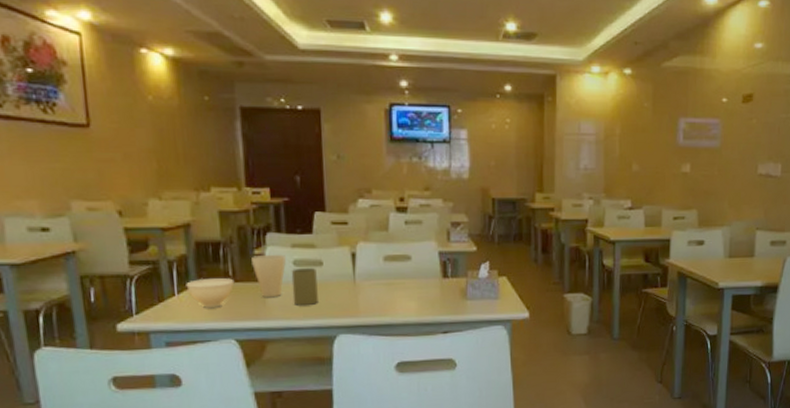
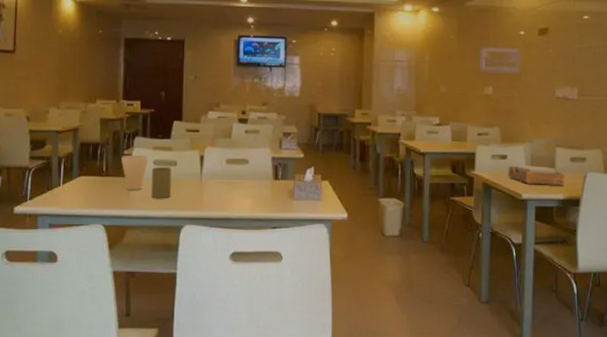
bowl: present [186,278,235,308] -> none [69,173,107,197]
napkin holder: none [704,251,764,272] -> present [508,166,565,186]

